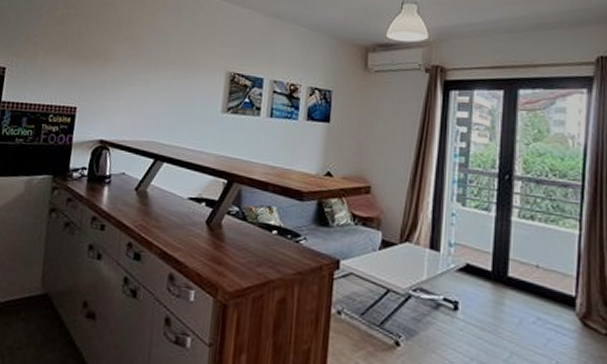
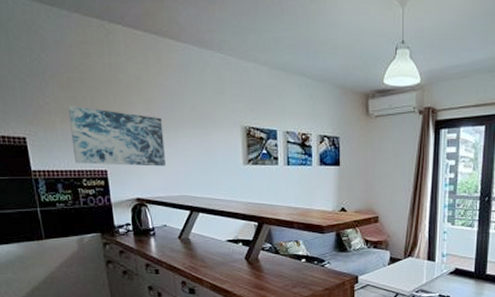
wall art: none [46,39,145,108] -> present [68,106,165,167]

